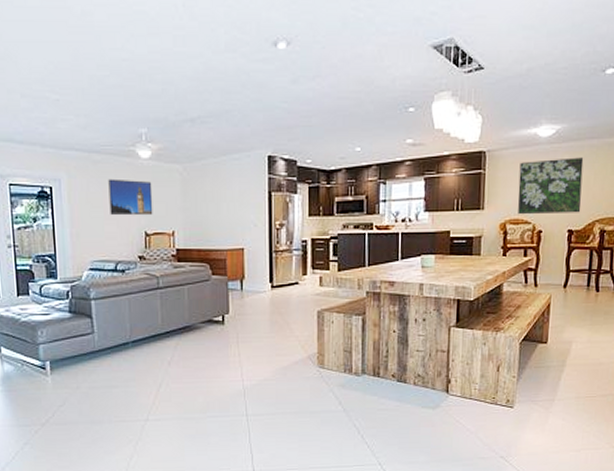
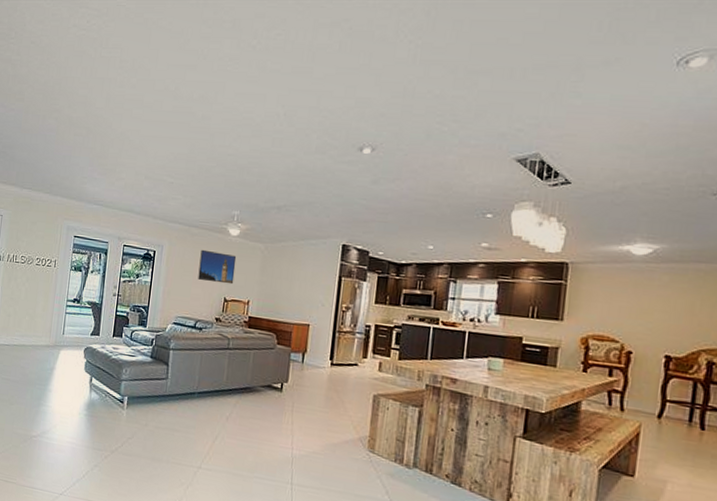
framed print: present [517,157,584,215] -> none [603,278,688,339]

